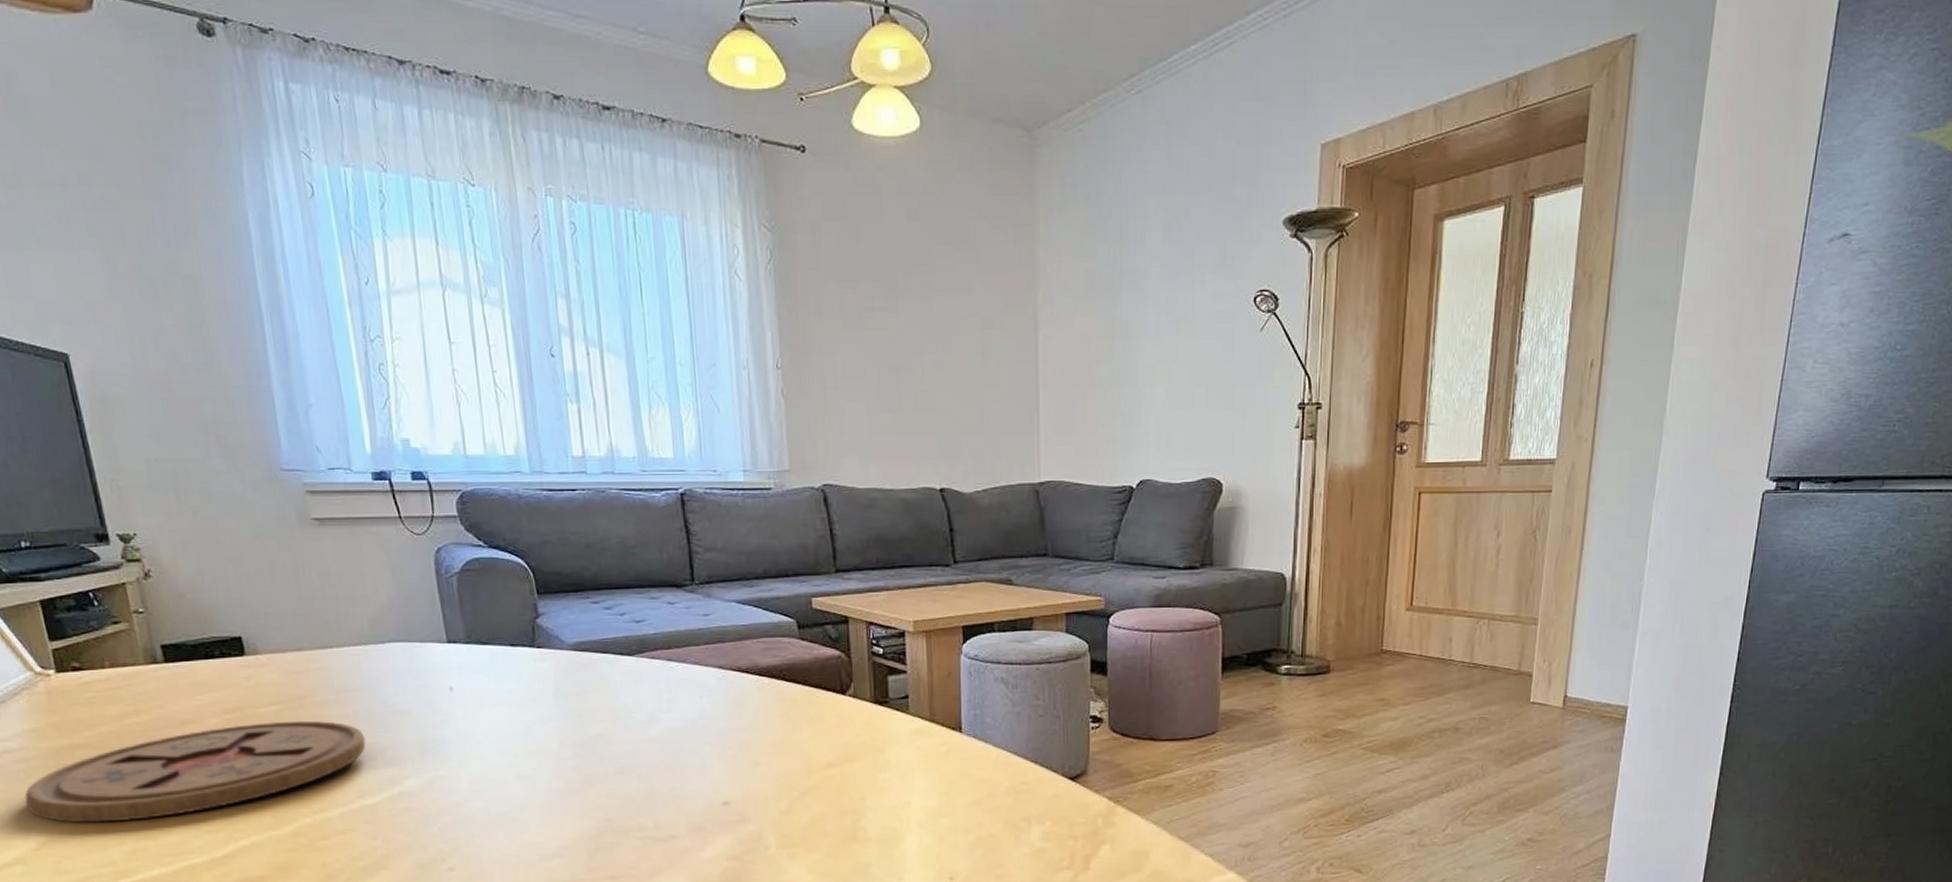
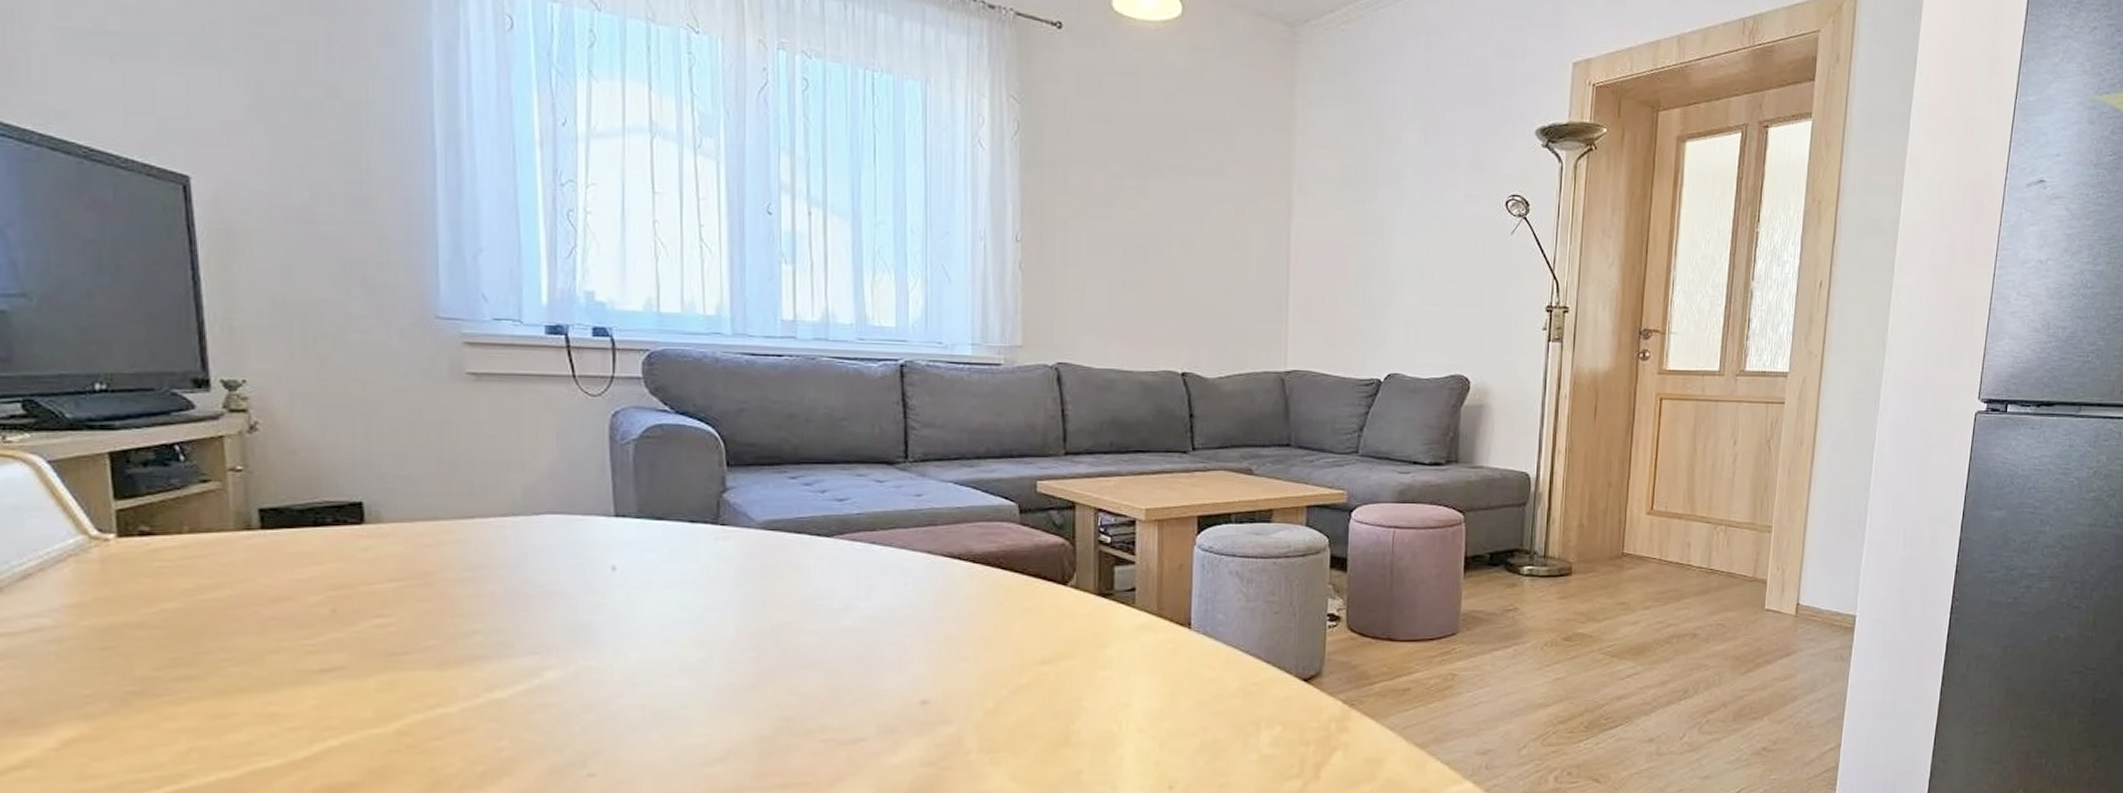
coaster: present [24,720,366,823] -> none [51,600,503,717]

